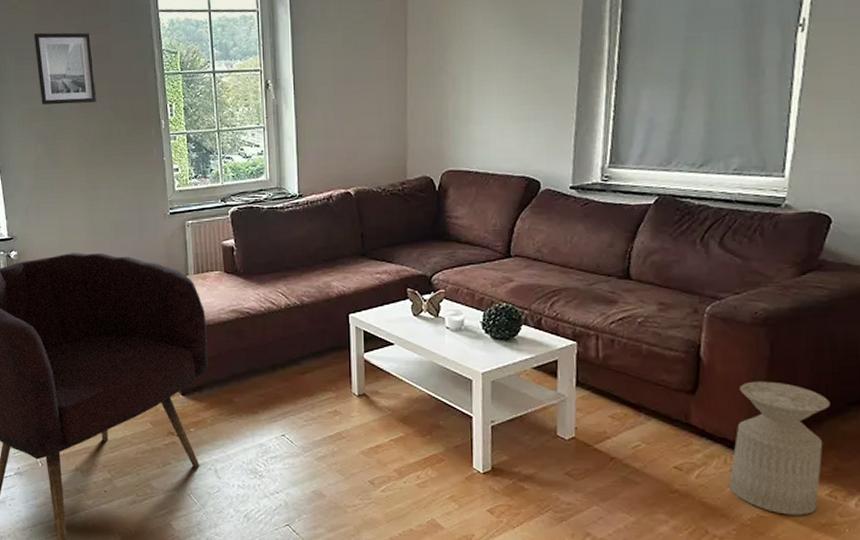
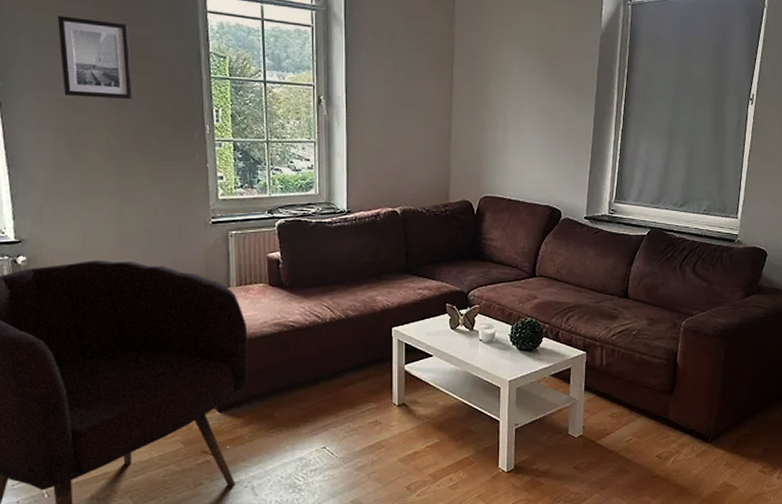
side table: present [729,381,830,516] -> none [695,382,763,489]

